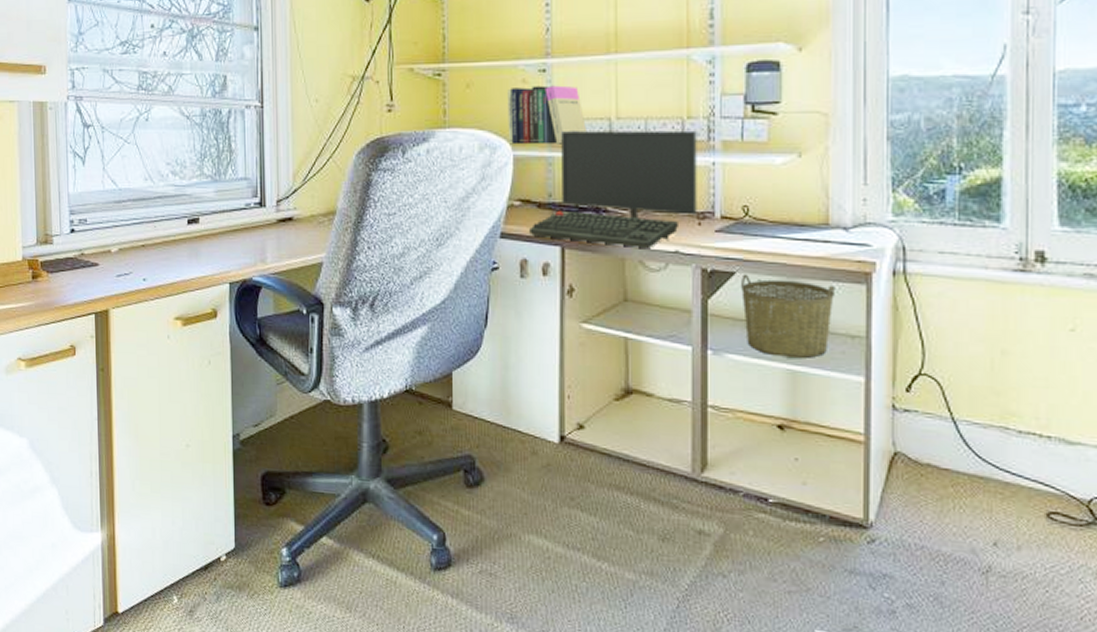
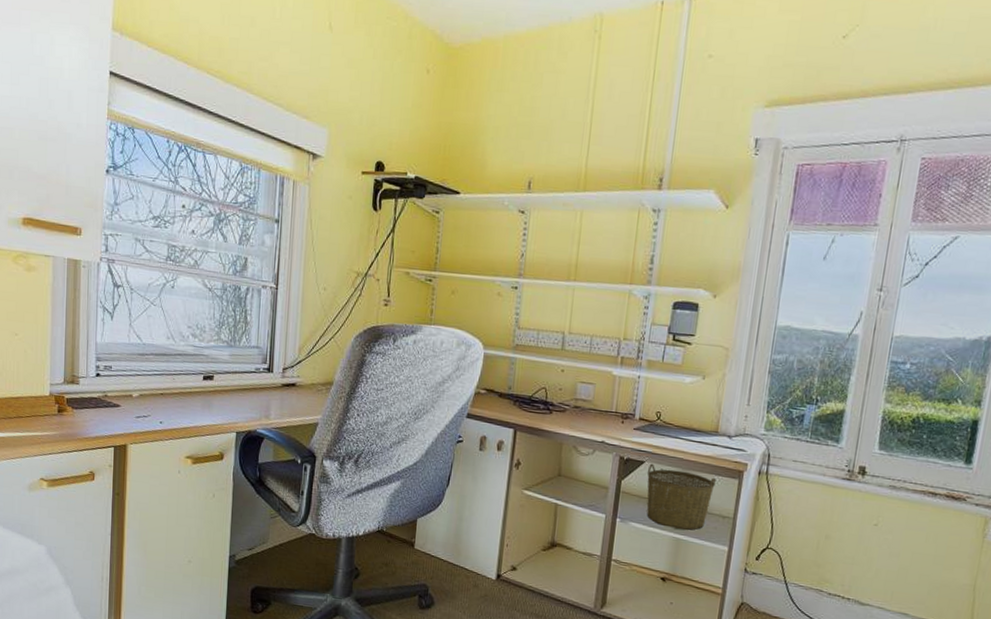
books: present [507,85,586,145] -> none [481,298,545,349]
computer keyboard: present [529,210,678,248] -> none [490,400,607,437]
computer monitor: present [561,130,697,219] -> none [518,338,630,415]

